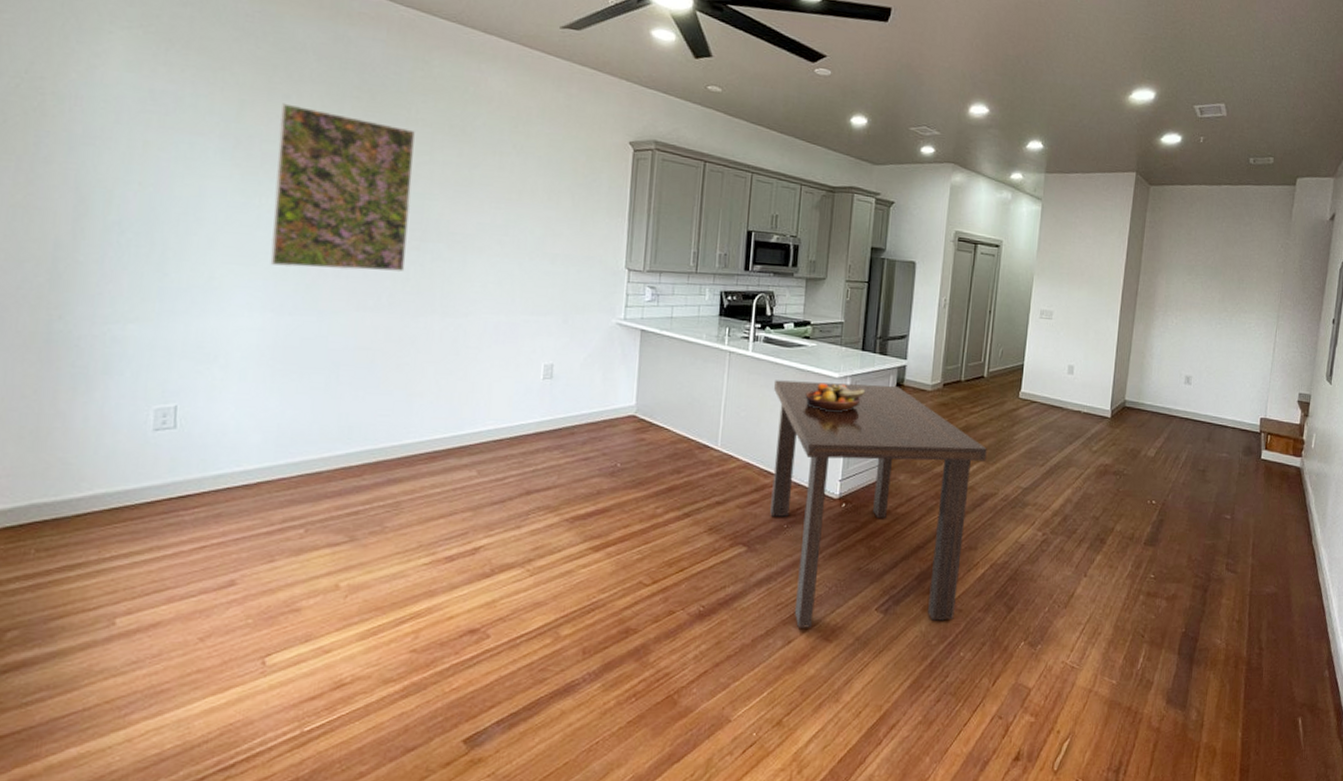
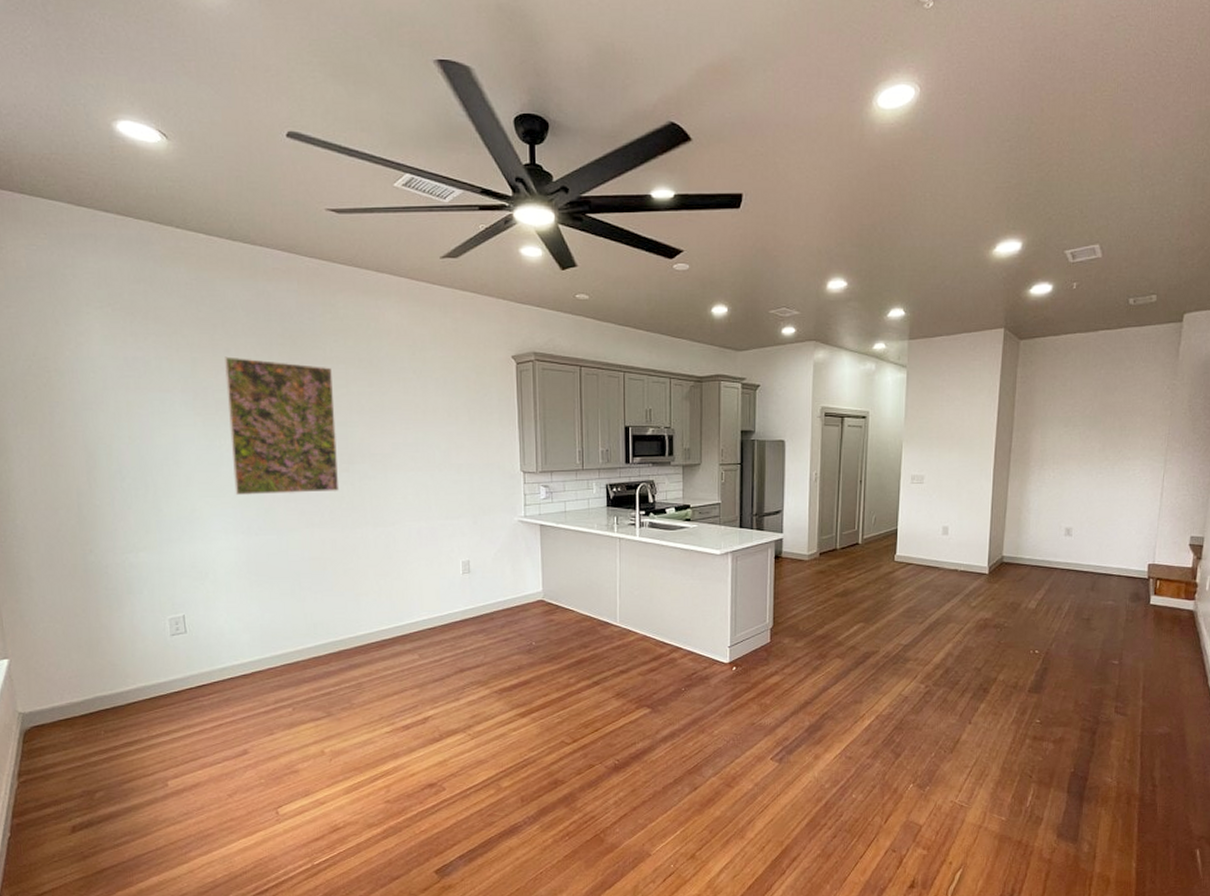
dining table: present [770,380,987,628] -> none [662,559,866,776]
fruit bowl: present [805,383,866,412] -> none [691,560,746,586]

